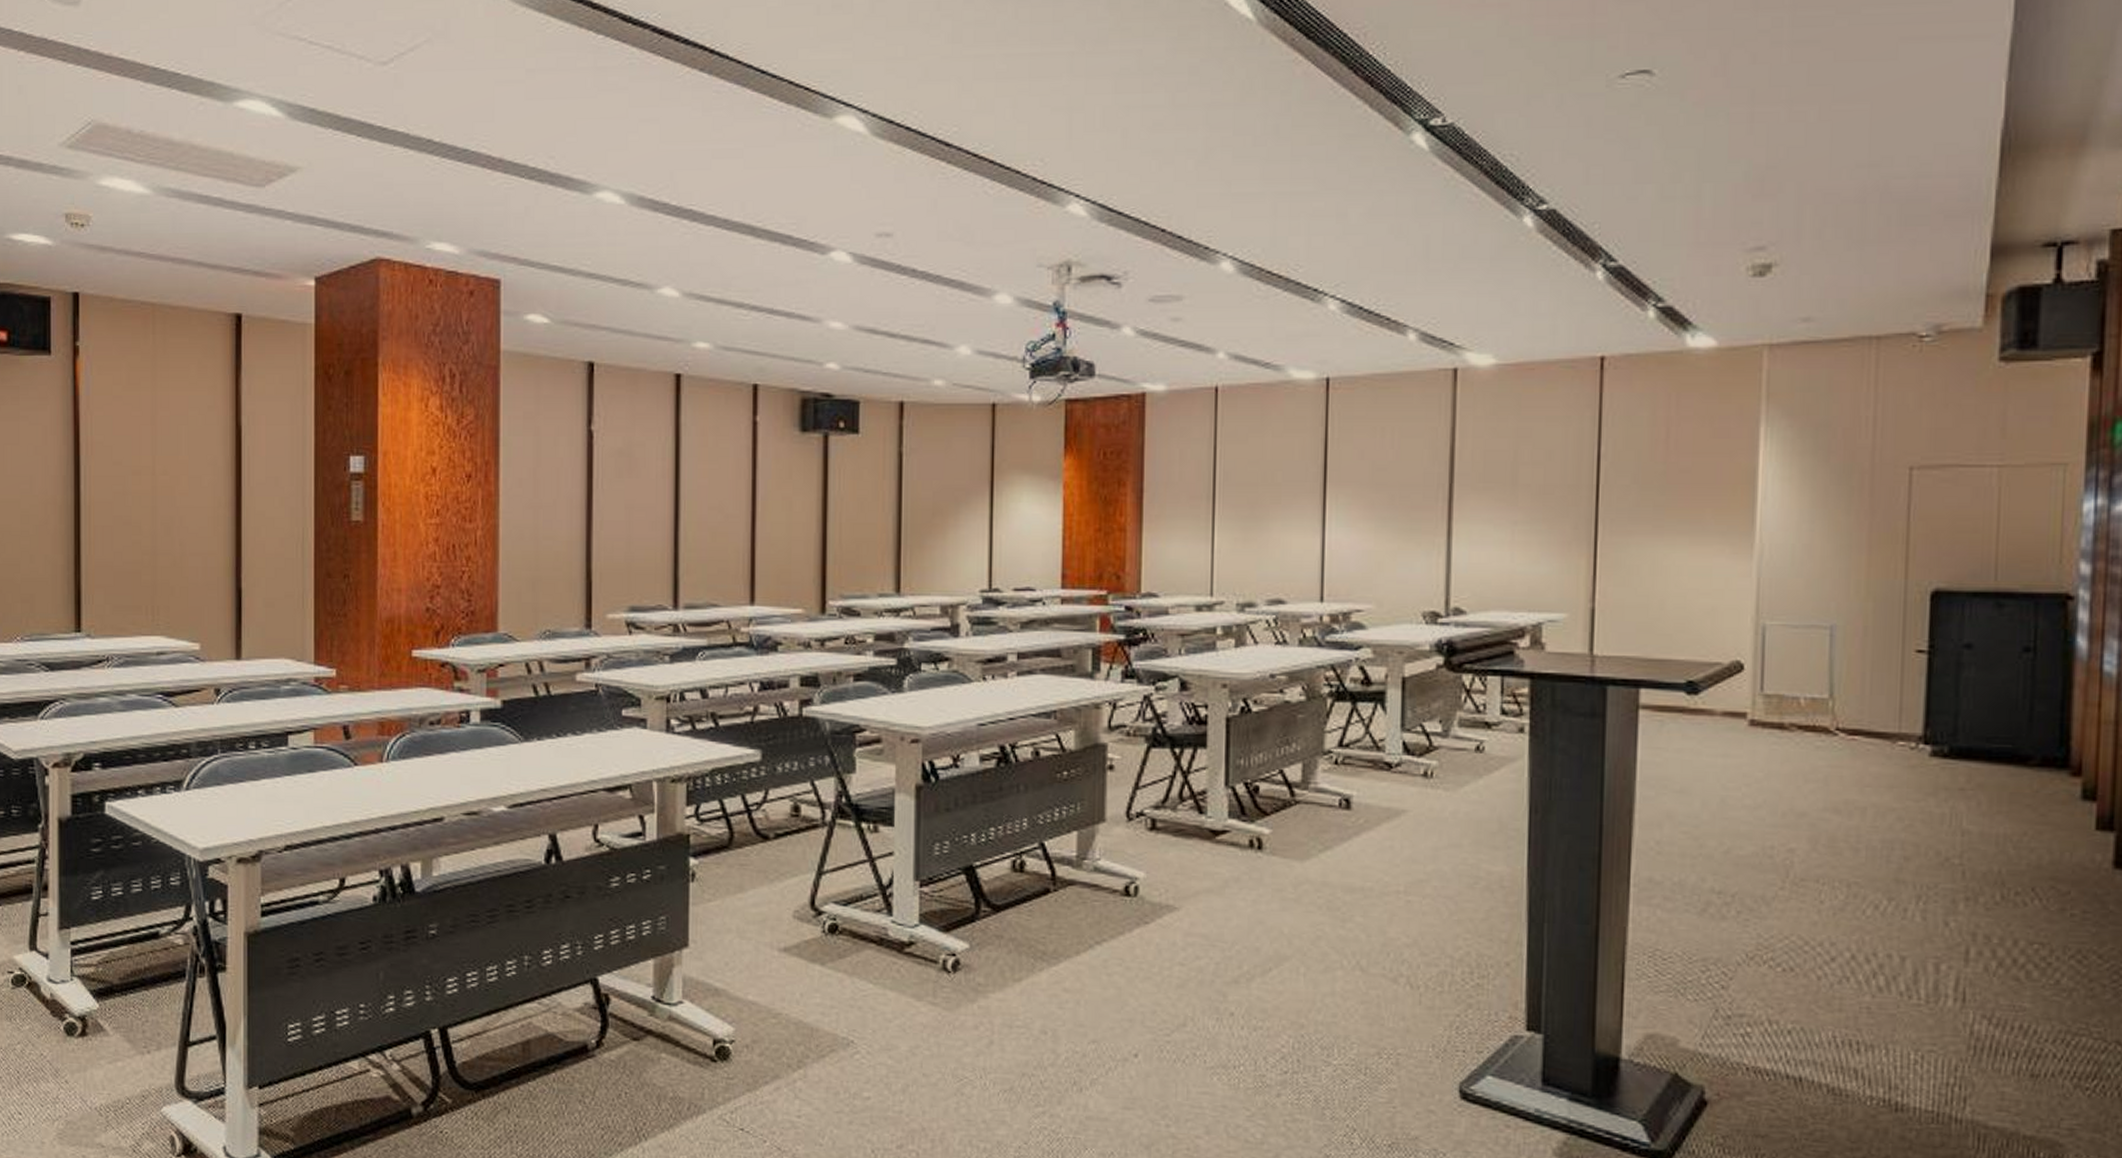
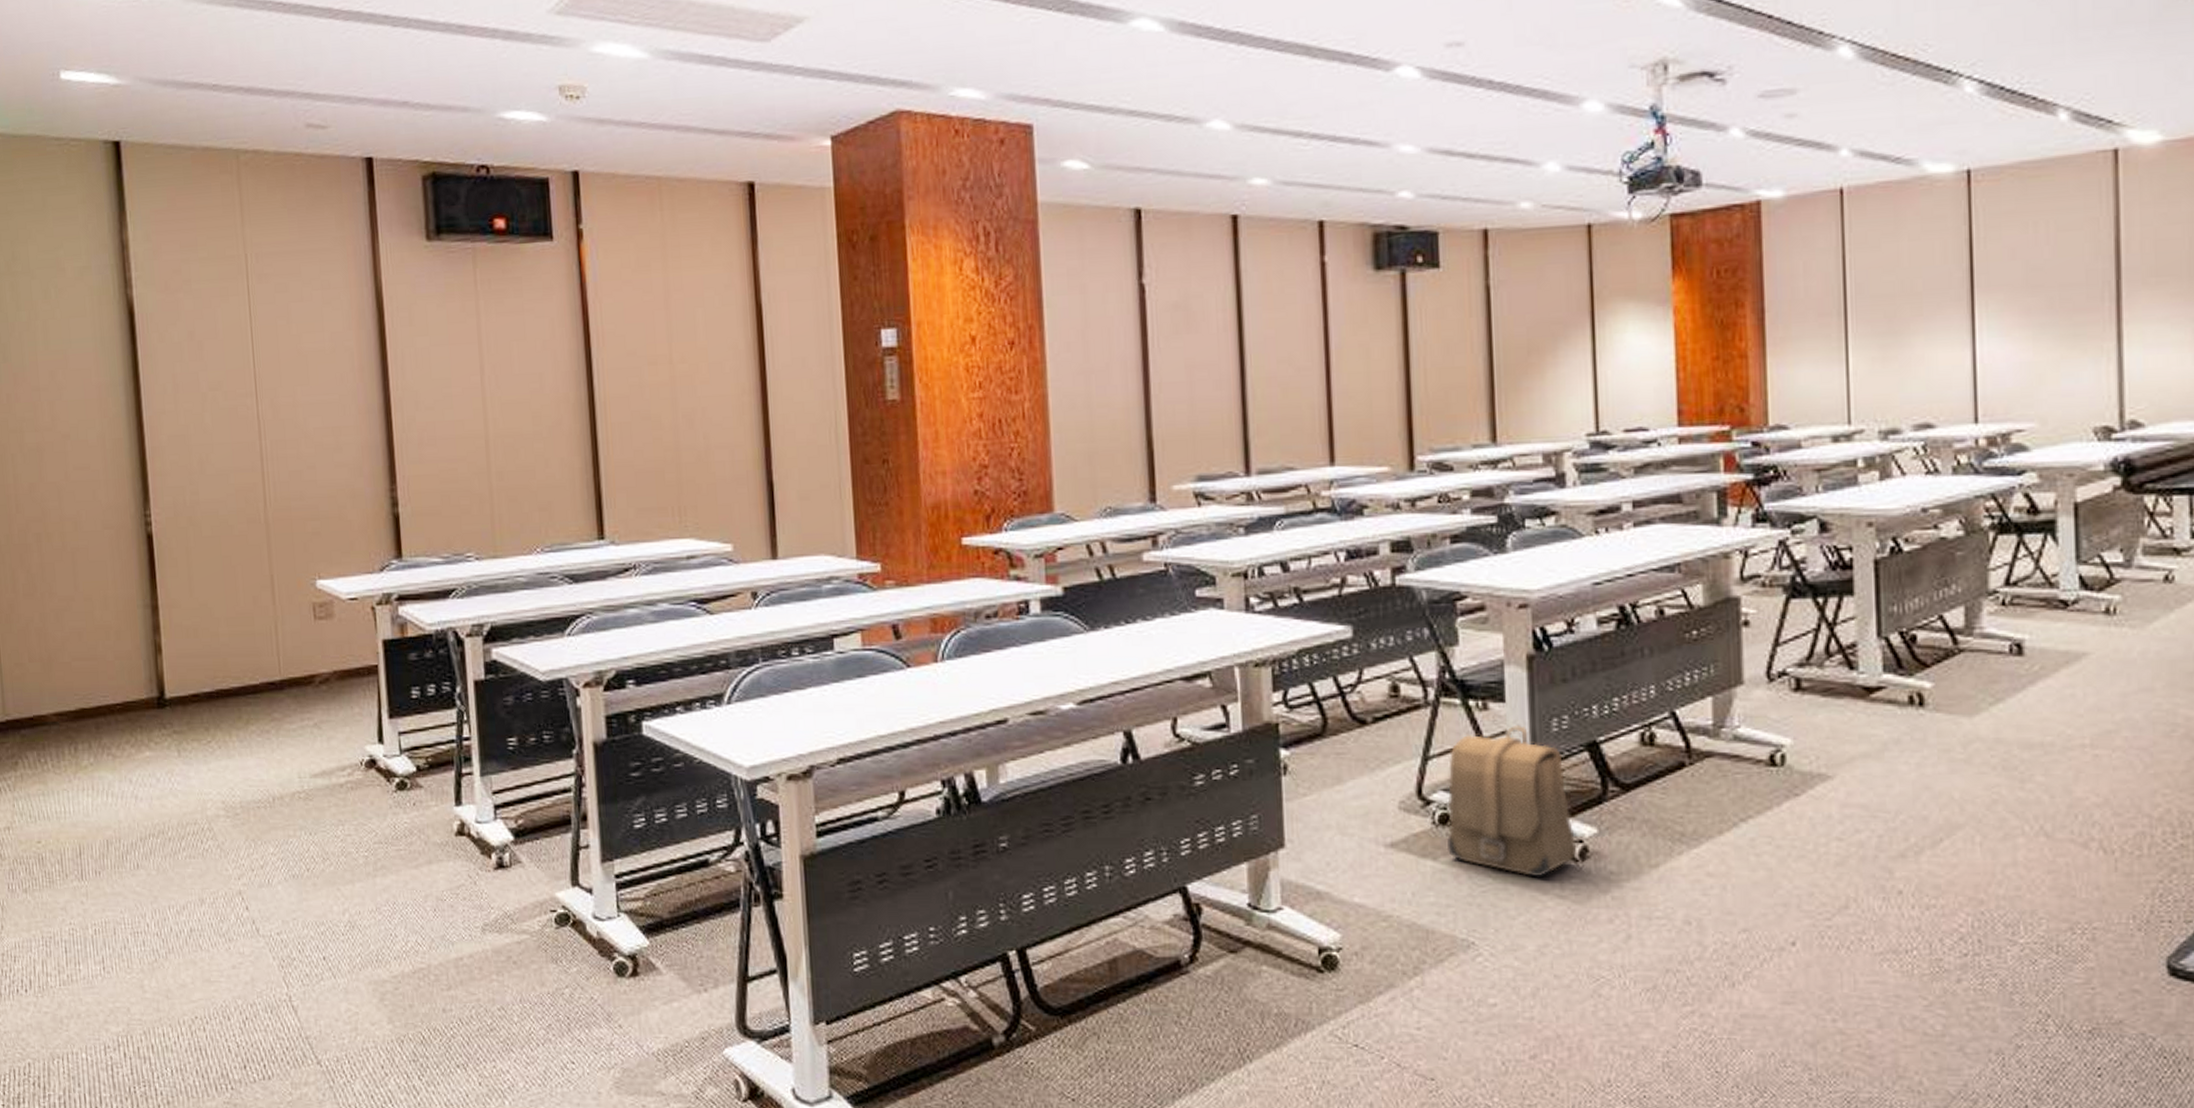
backpack: none [834,848,950,986] -> present [1446,725,1577,878]

